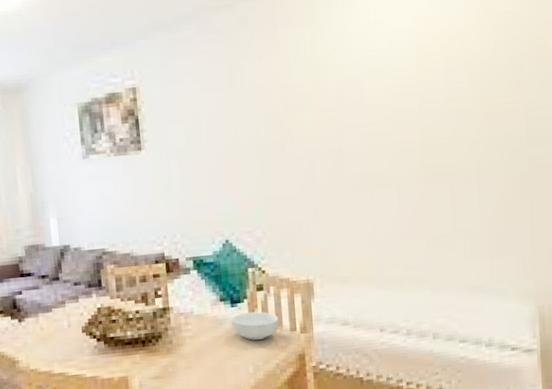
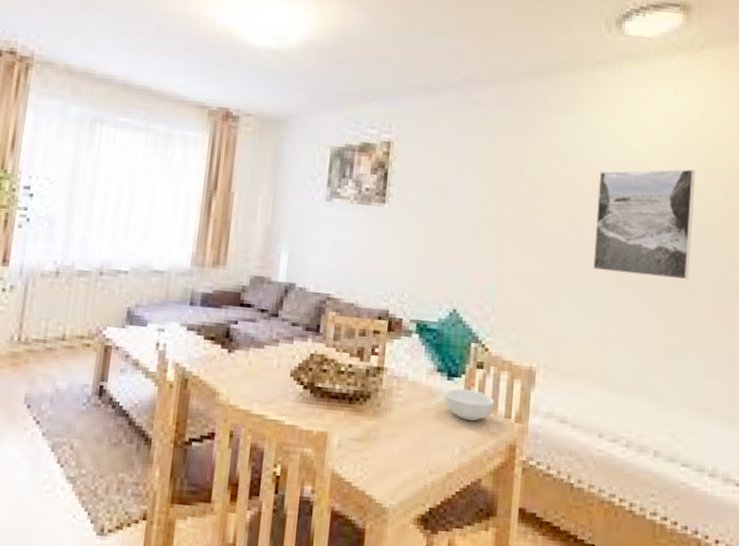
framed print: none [347,58,446,176] -> present [593,169,695,280]

